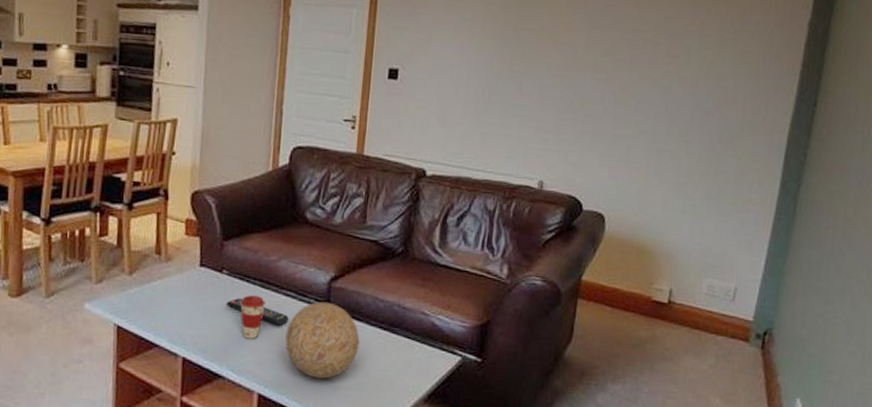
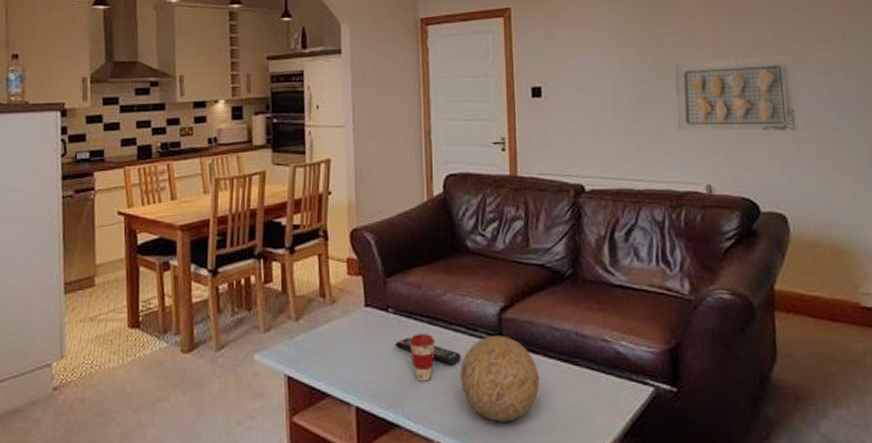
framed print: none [521,60,640,139] -> present [674,56,798,132]

